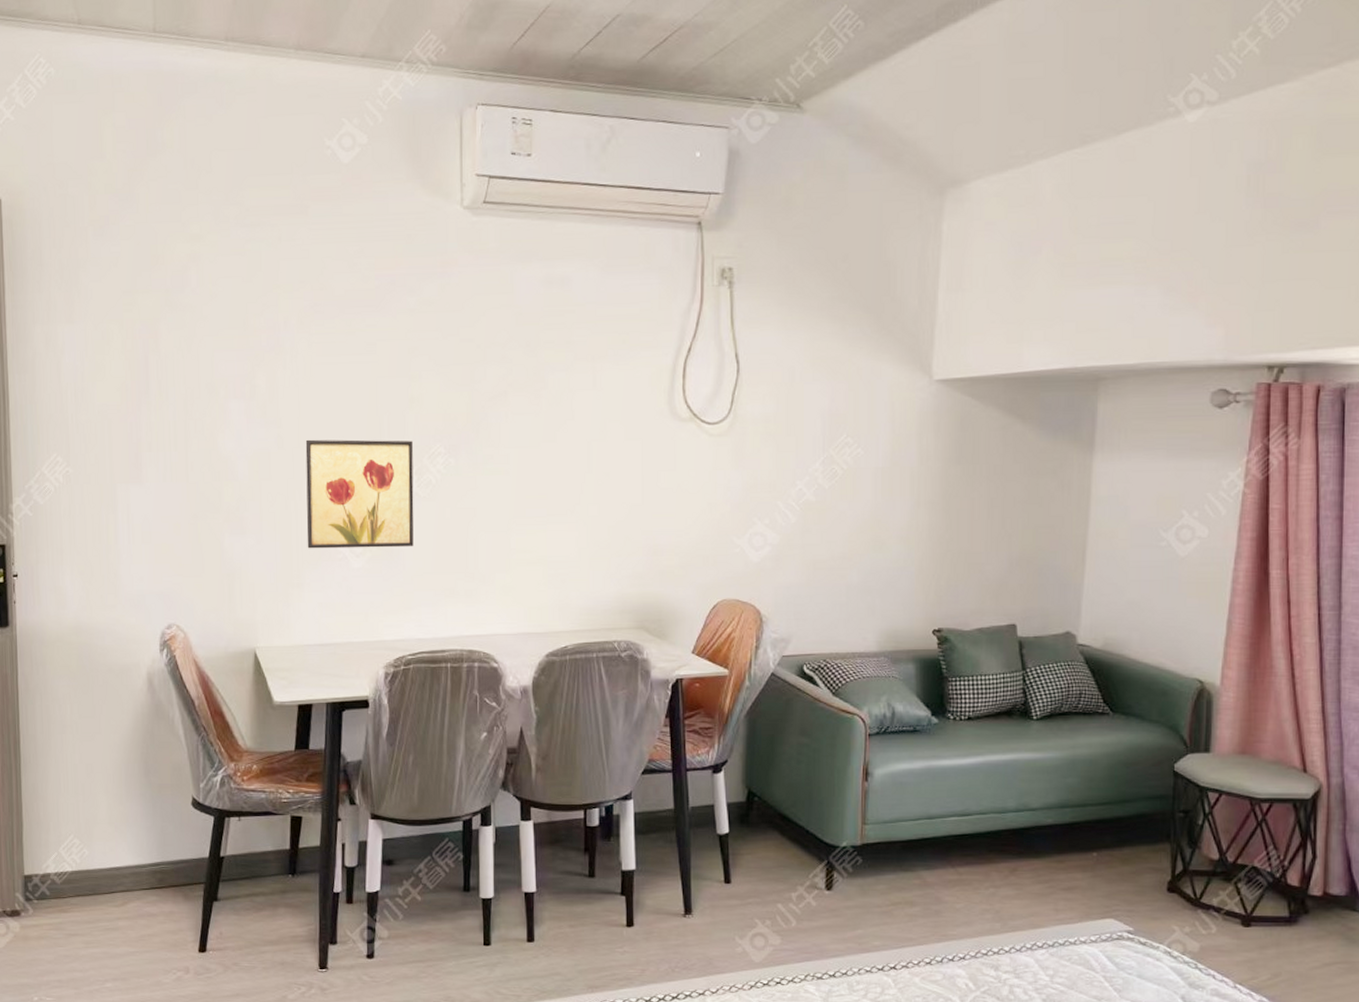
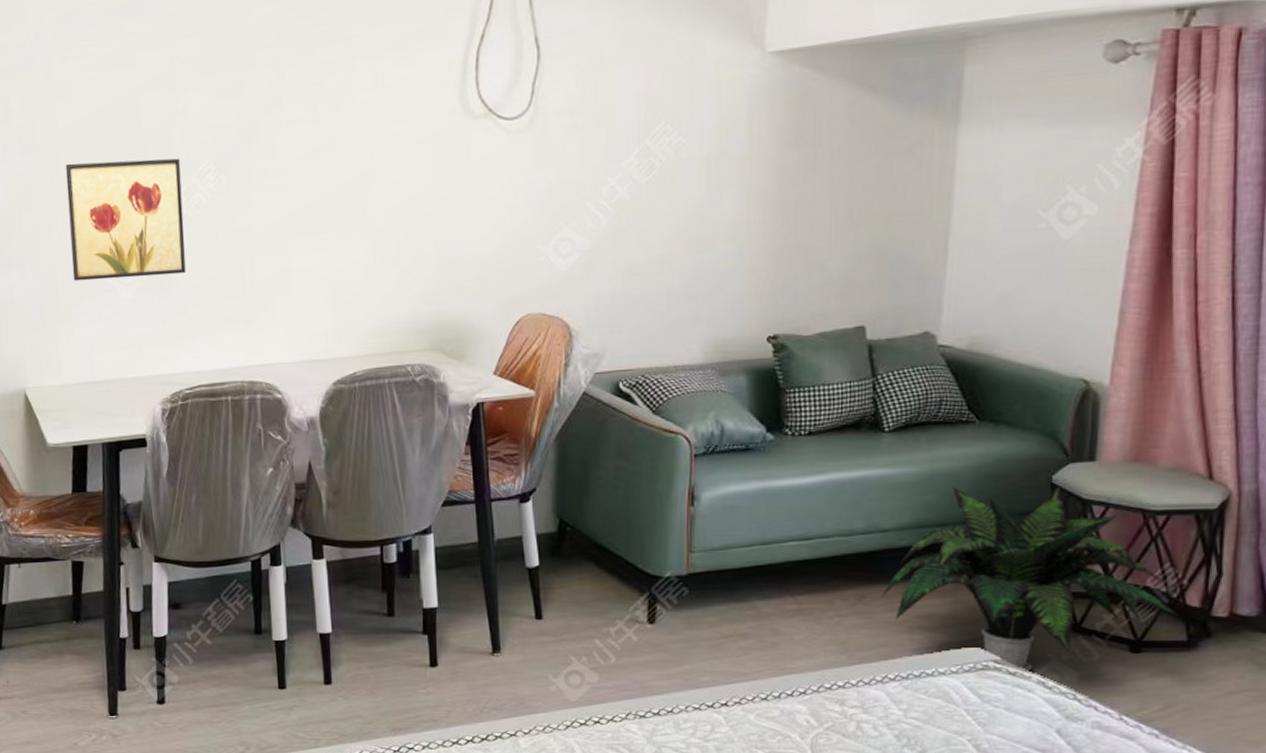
potted plant: none [1030,772,1283,942] -> present [881,485,1180,671]

